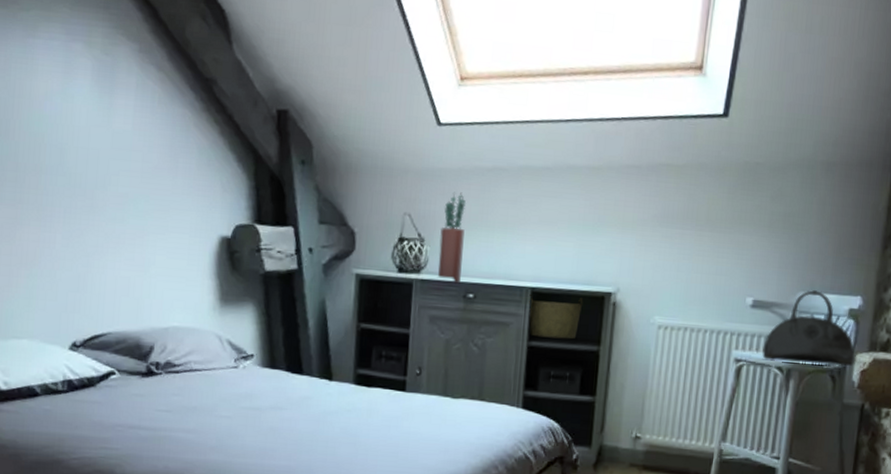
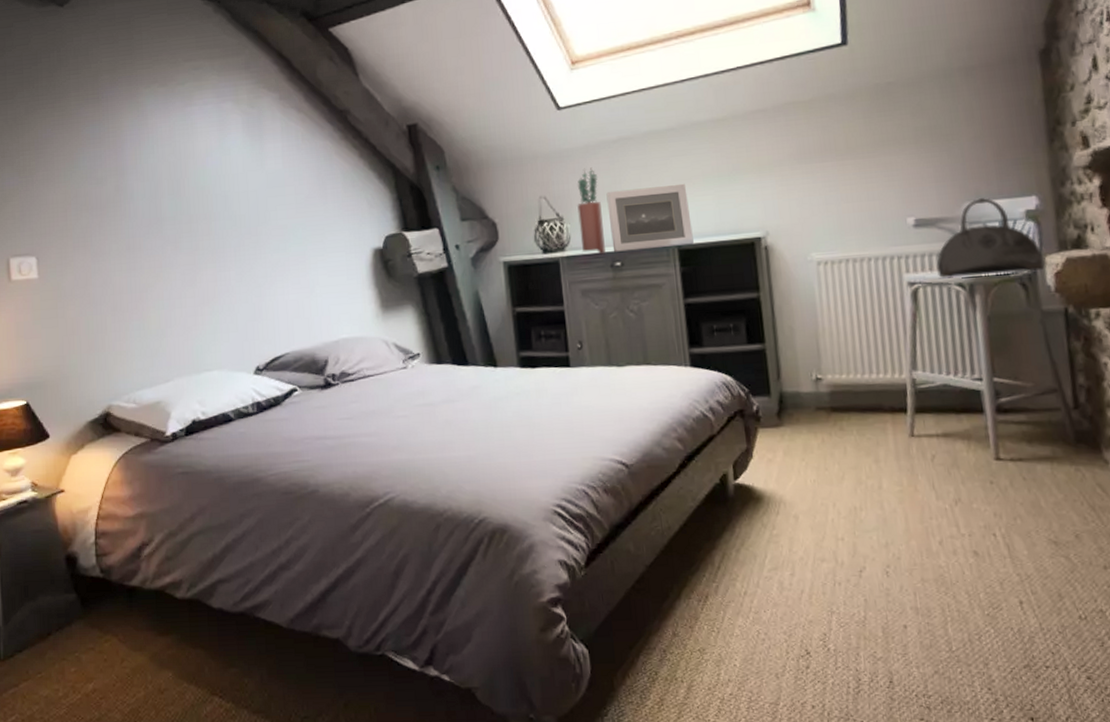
picture frame: none [468,220,551,290] -> present [606,183,694,253]
basket: present [528,293,584,340] -> none [677,247,734,294]

